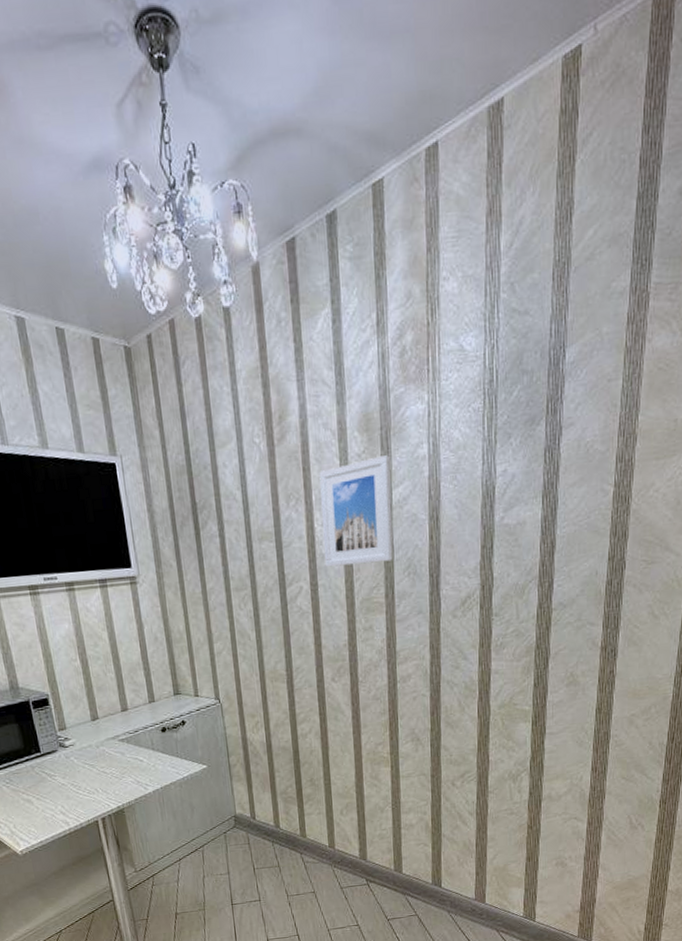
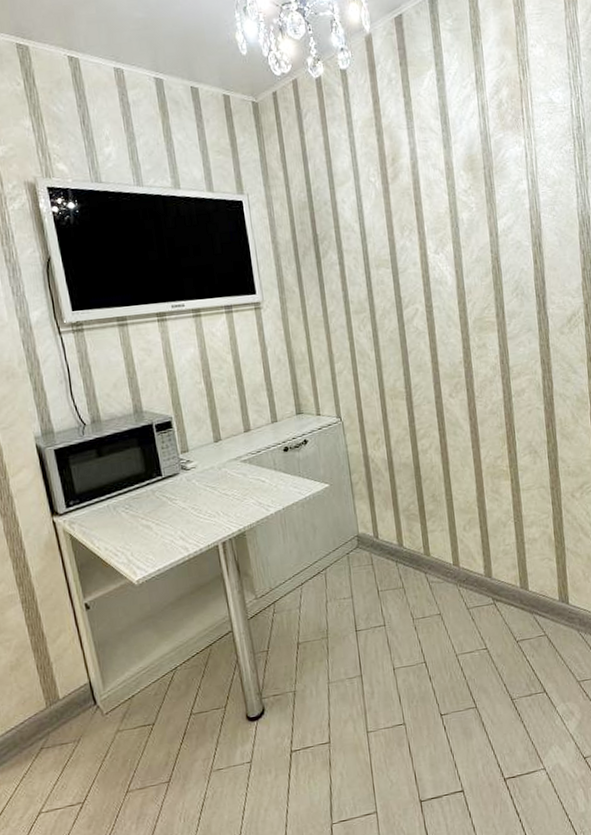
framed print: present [319,455,393,567] -> none [430,191,502,291]

